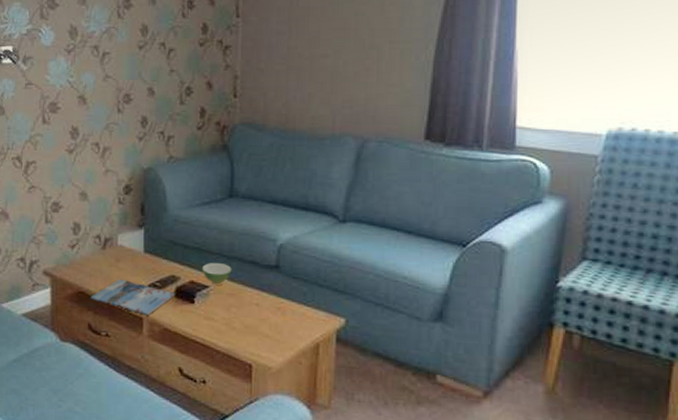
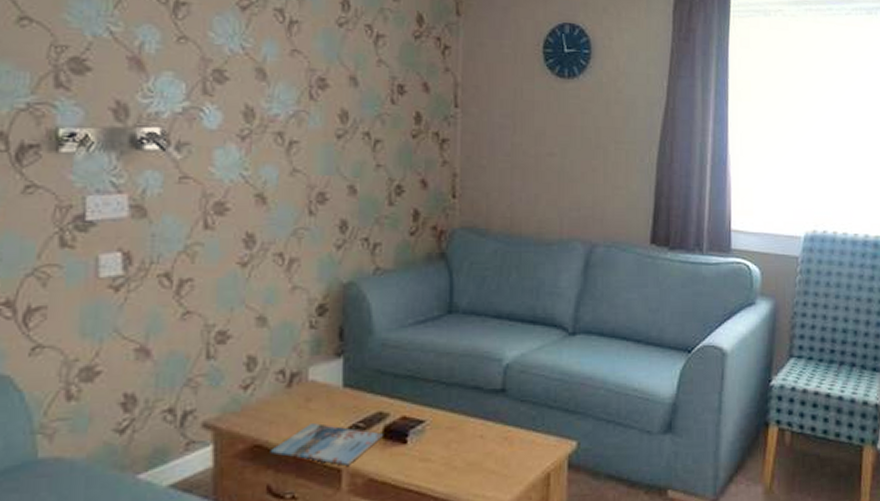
bowl: present [201,262,232,286] -> none [415,391,452,420]

